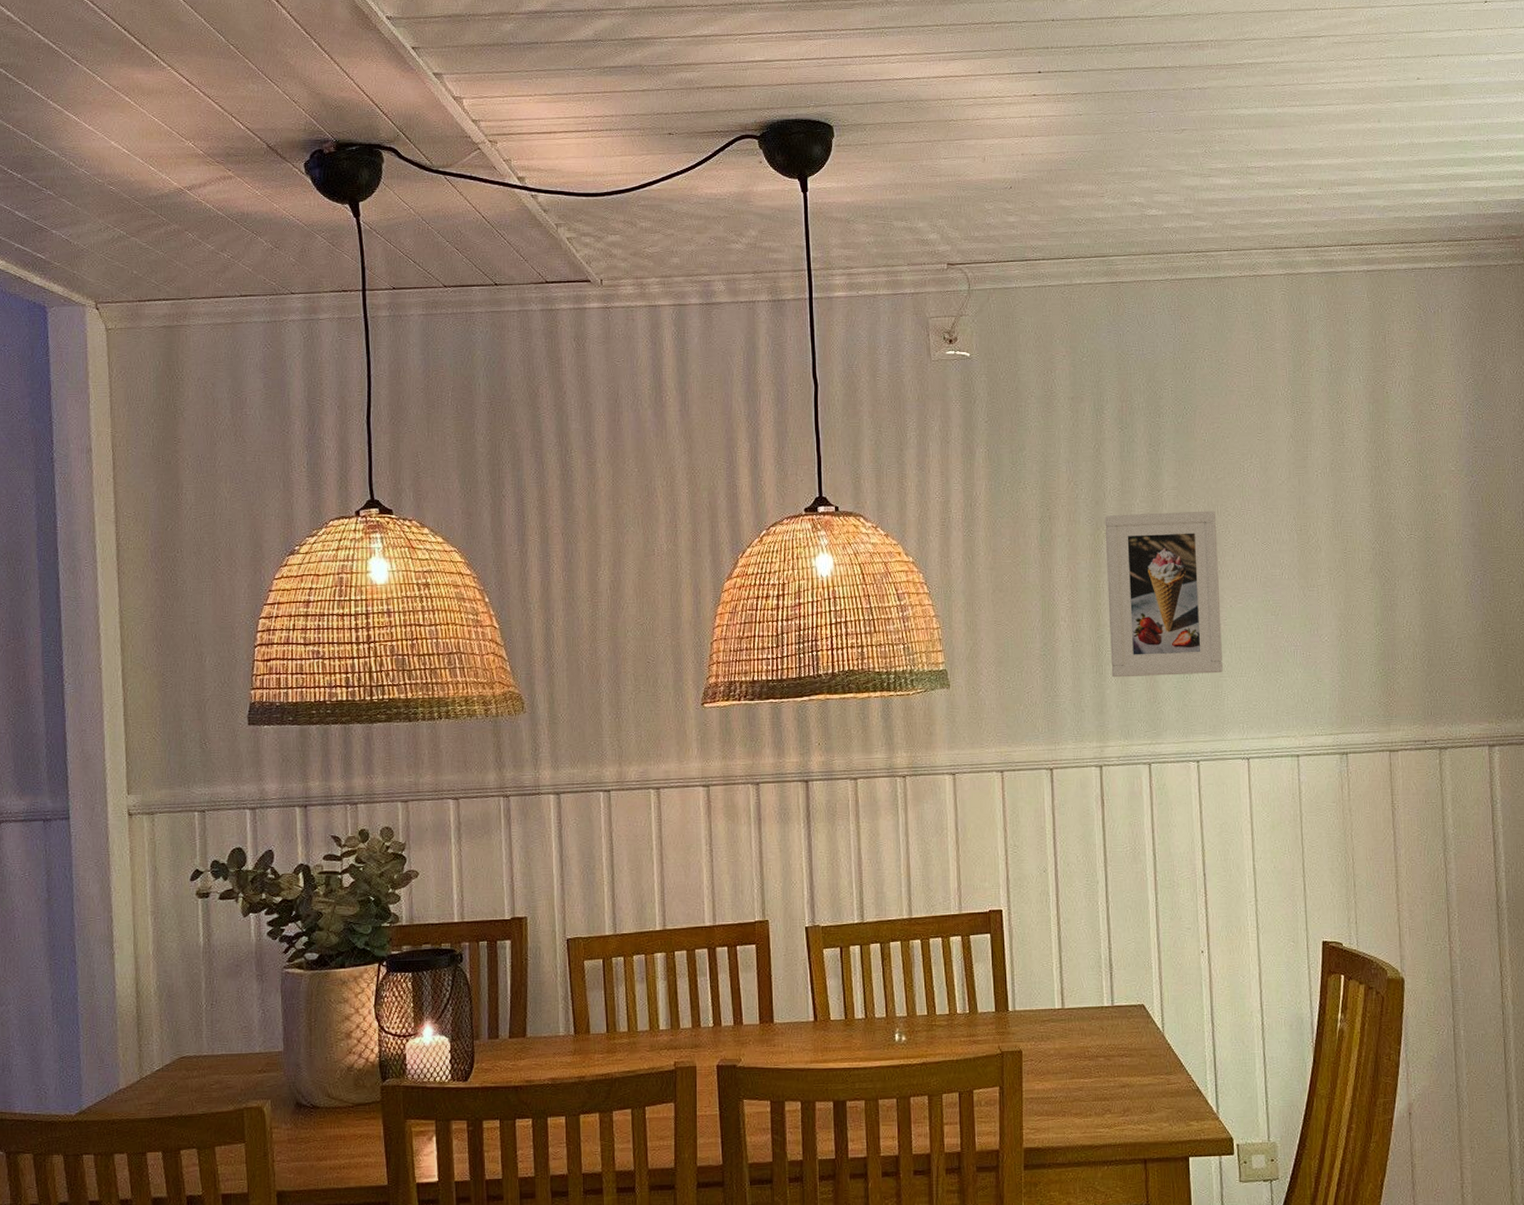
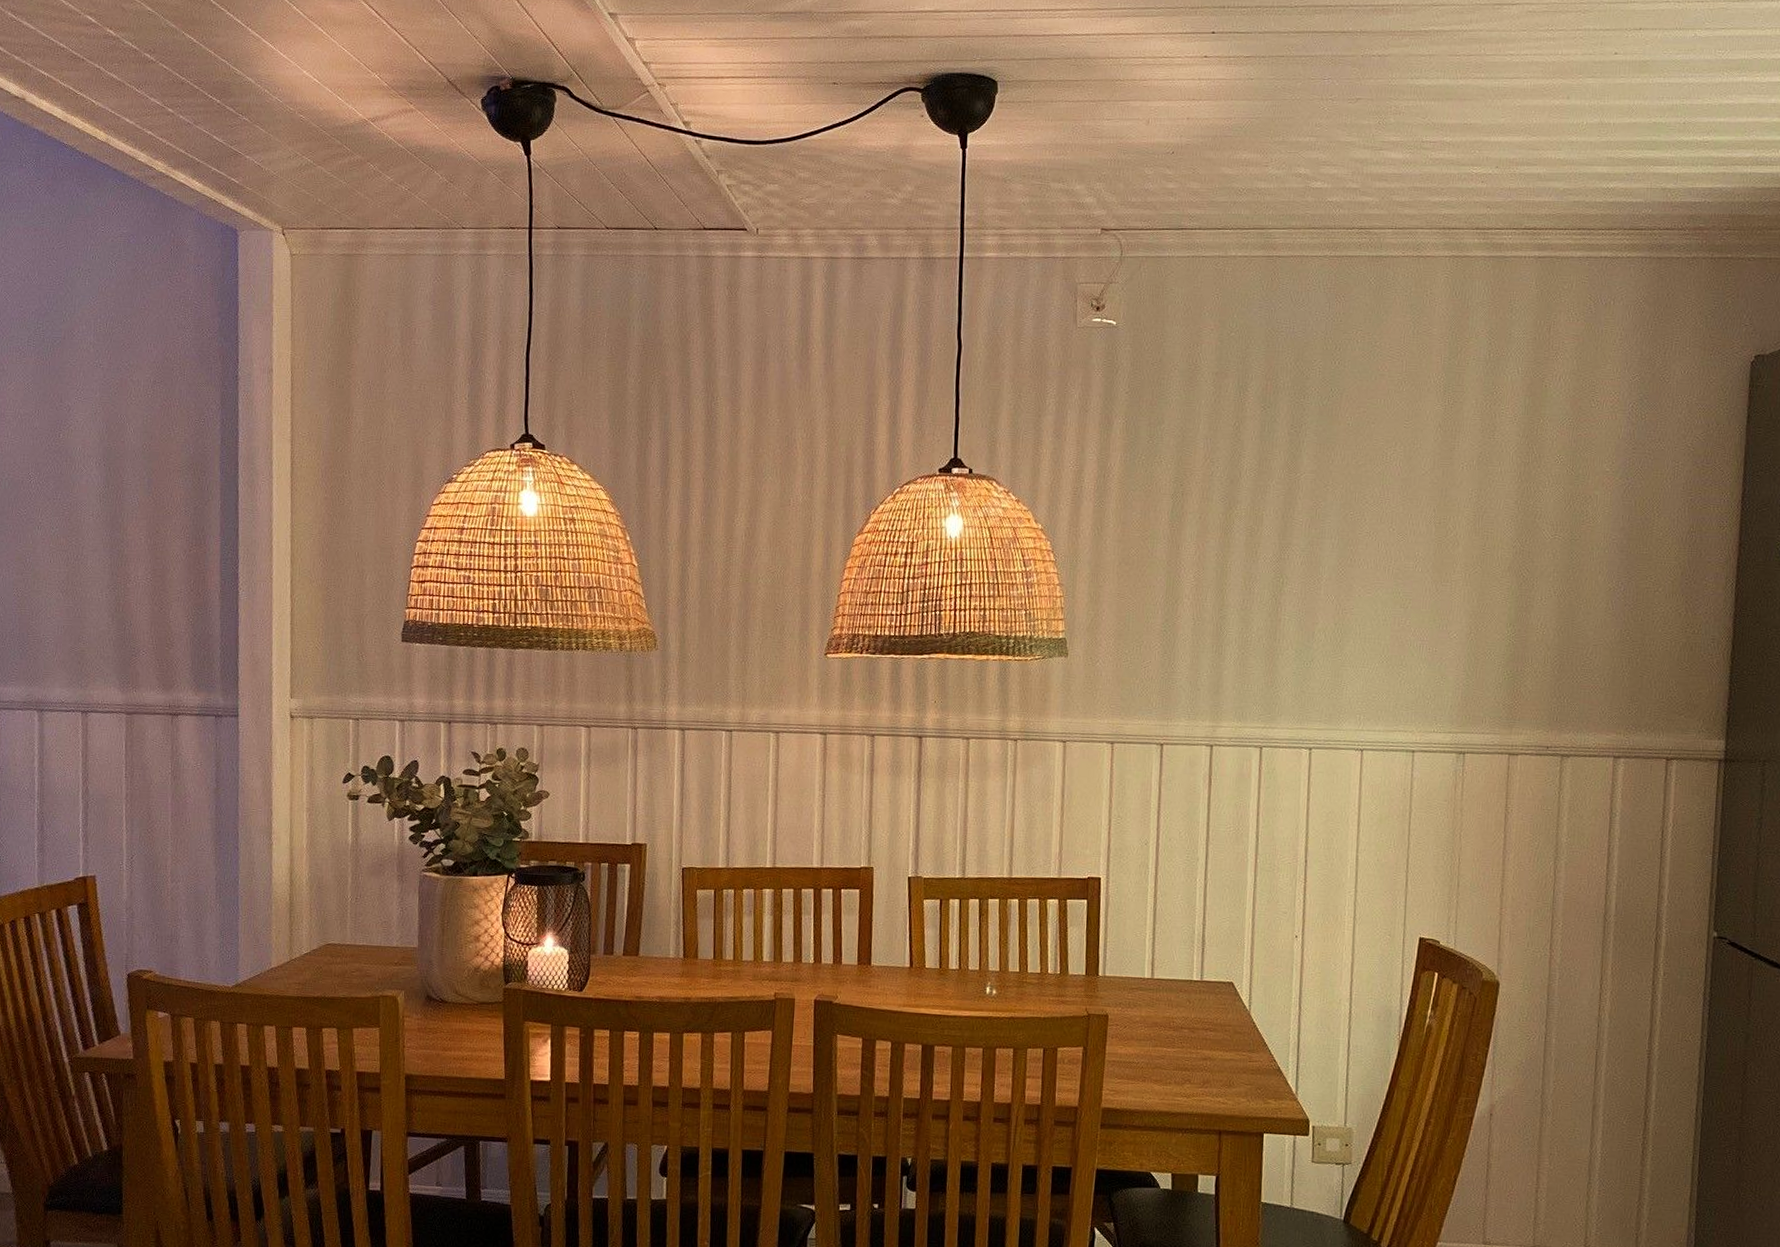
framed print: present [1104,510,1223,678] -> none [1230,495,1353,663]

